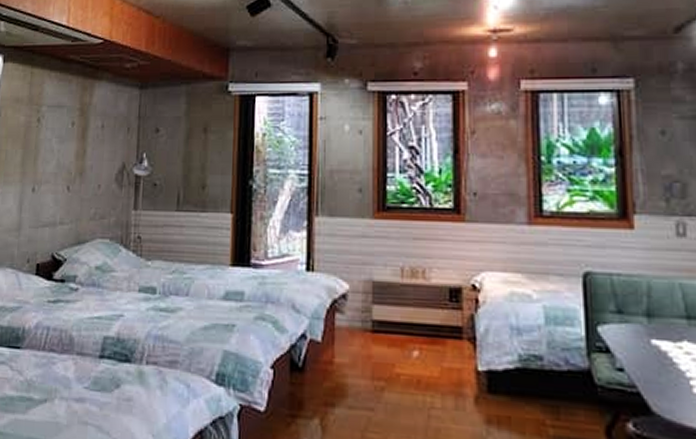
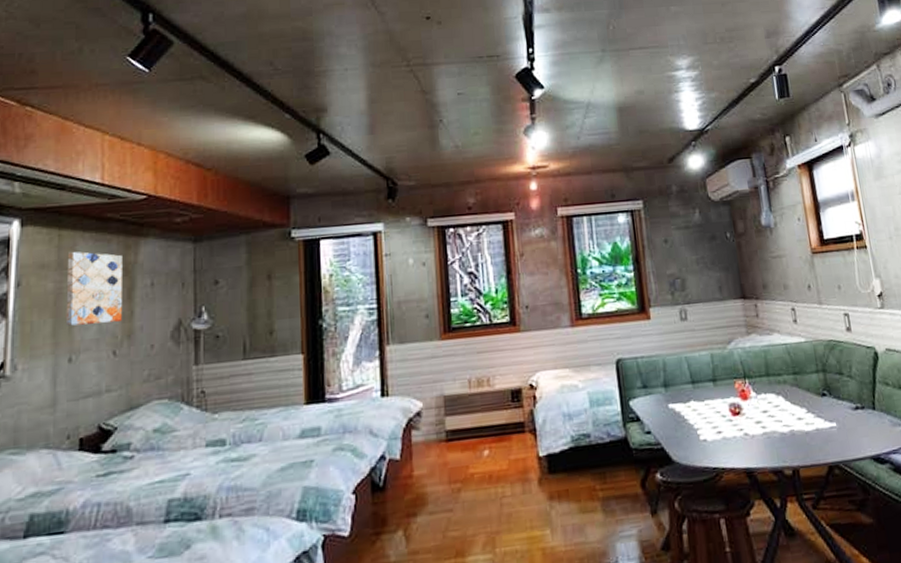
wall art: none [32,88,80,160] -> present [65,251,122,326]

